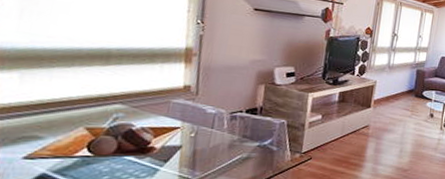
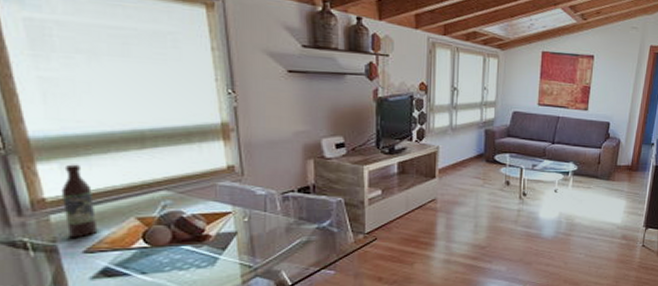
wine bottle: none [11,74,48,143] -> present [61,164,98,237]

